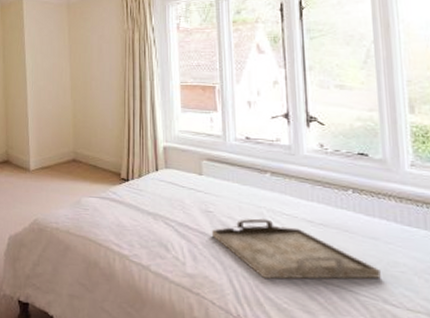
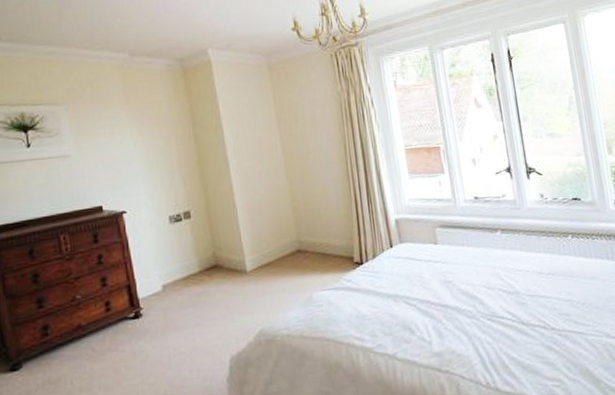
serving tray: present [211,218,381,279] -> none [452,278,602,339]

